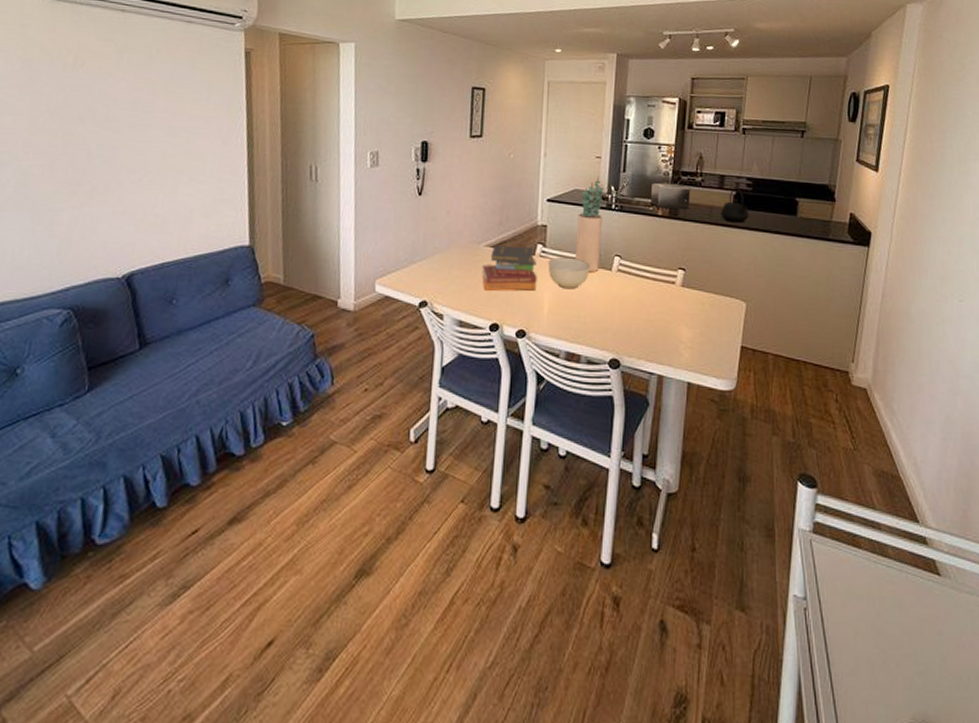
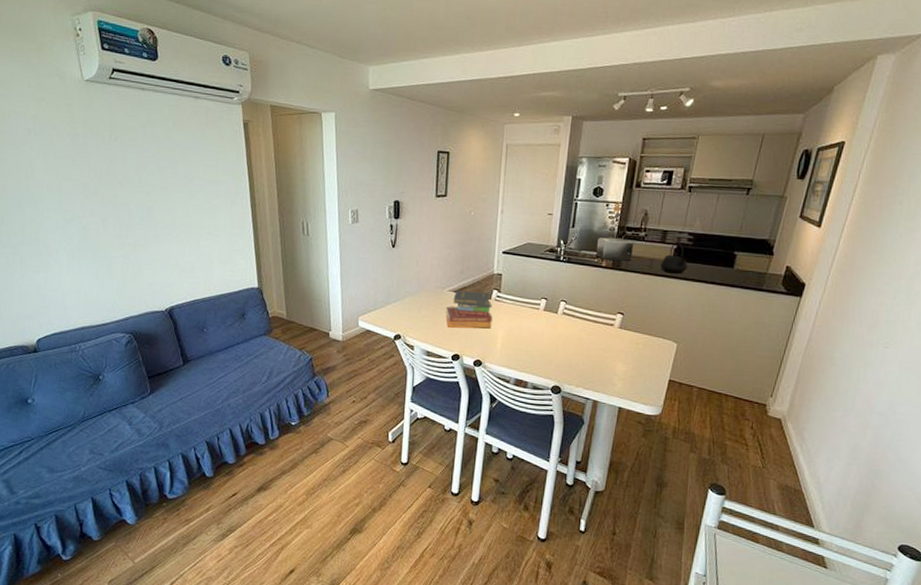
bowl: present [548,257,590,289] -> none [502,301,539,328]
vase: present [575,176,604,273] -> none [526,231,554,315]

